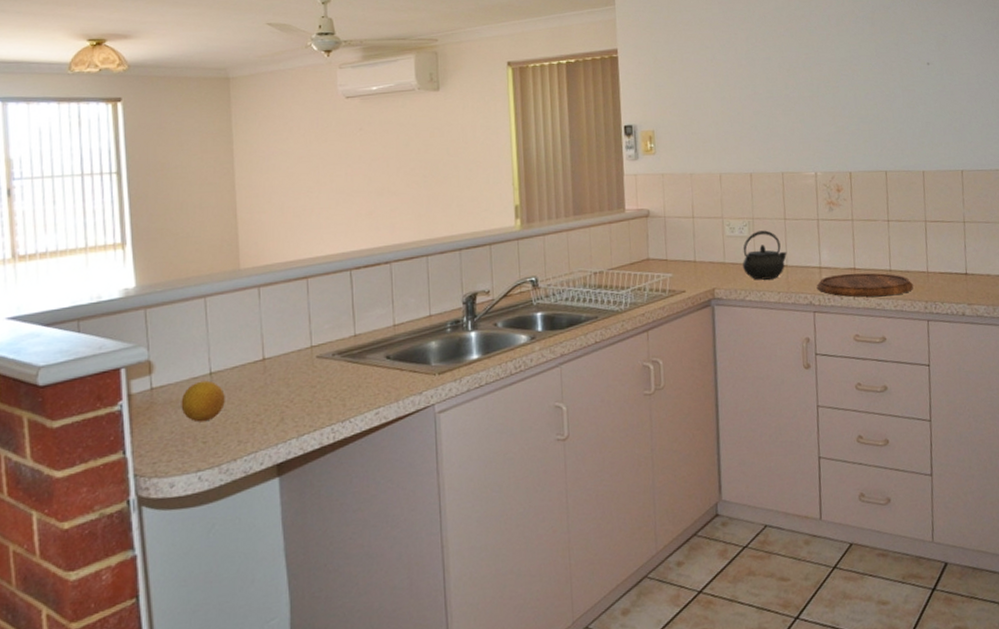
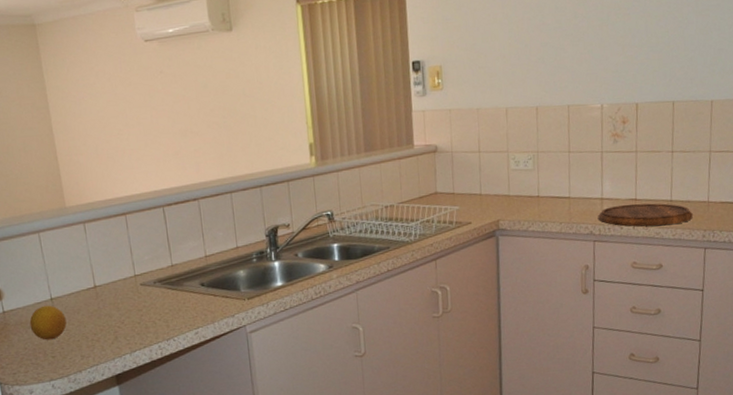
kettle: present [742,230,788,280] -> none [526,163,571,212]

